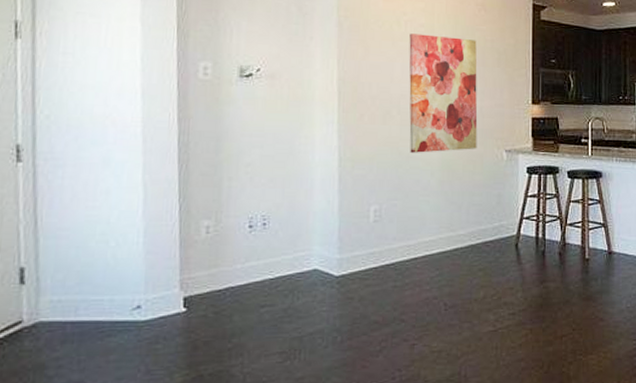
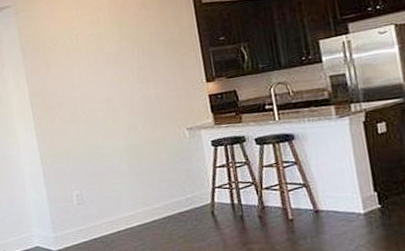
wall art: present [409,33,478,153] -> none [81,36,159,144]

